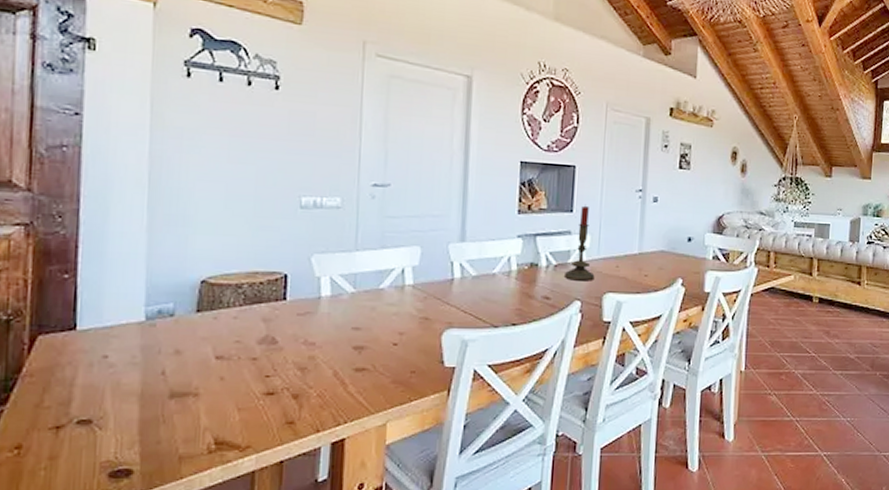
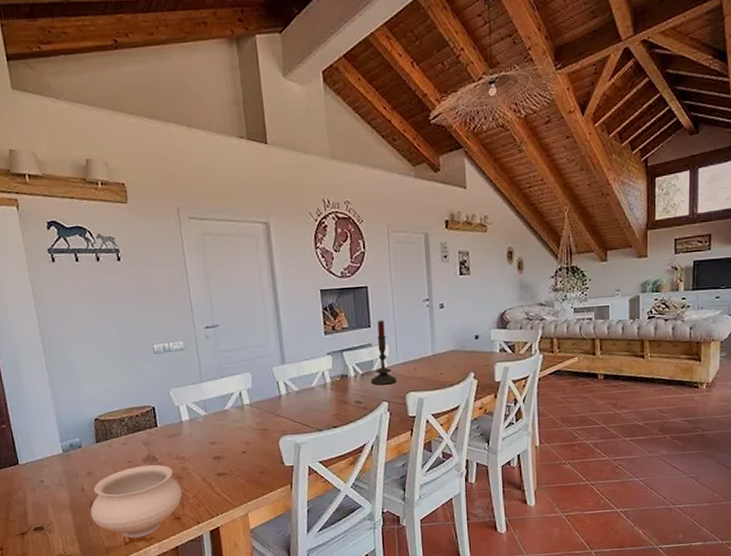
bowl: none [166,348,304,446] -> present [90,464,183,539]

